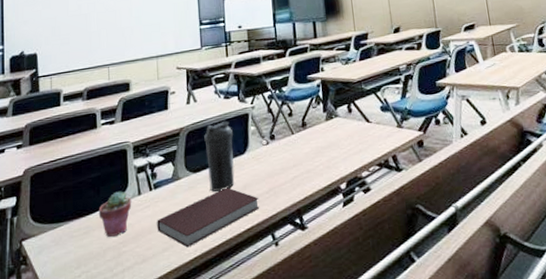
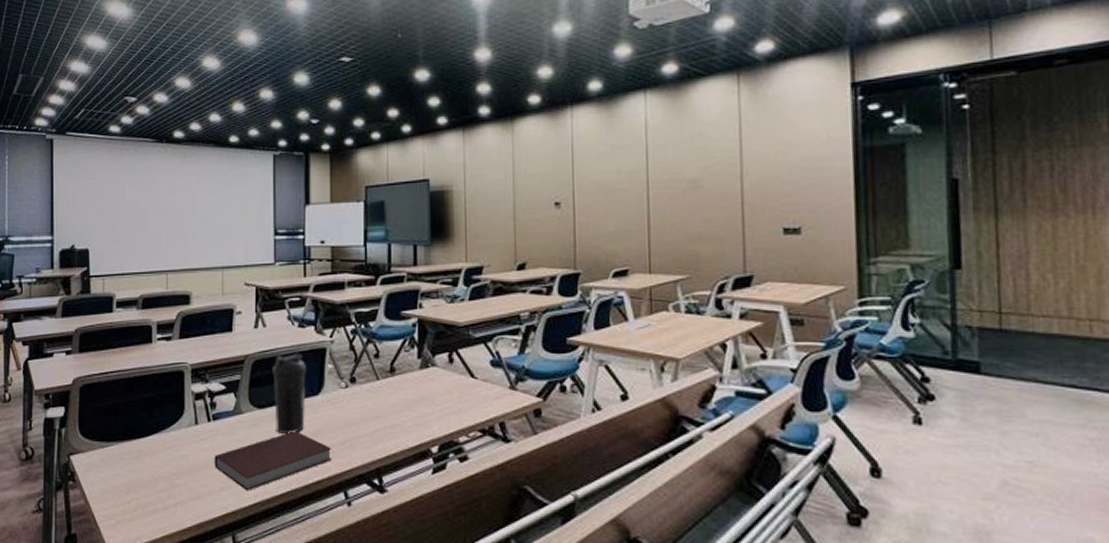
potted succulent: present [98,191,132,237] -> none [151,417,188,466]

